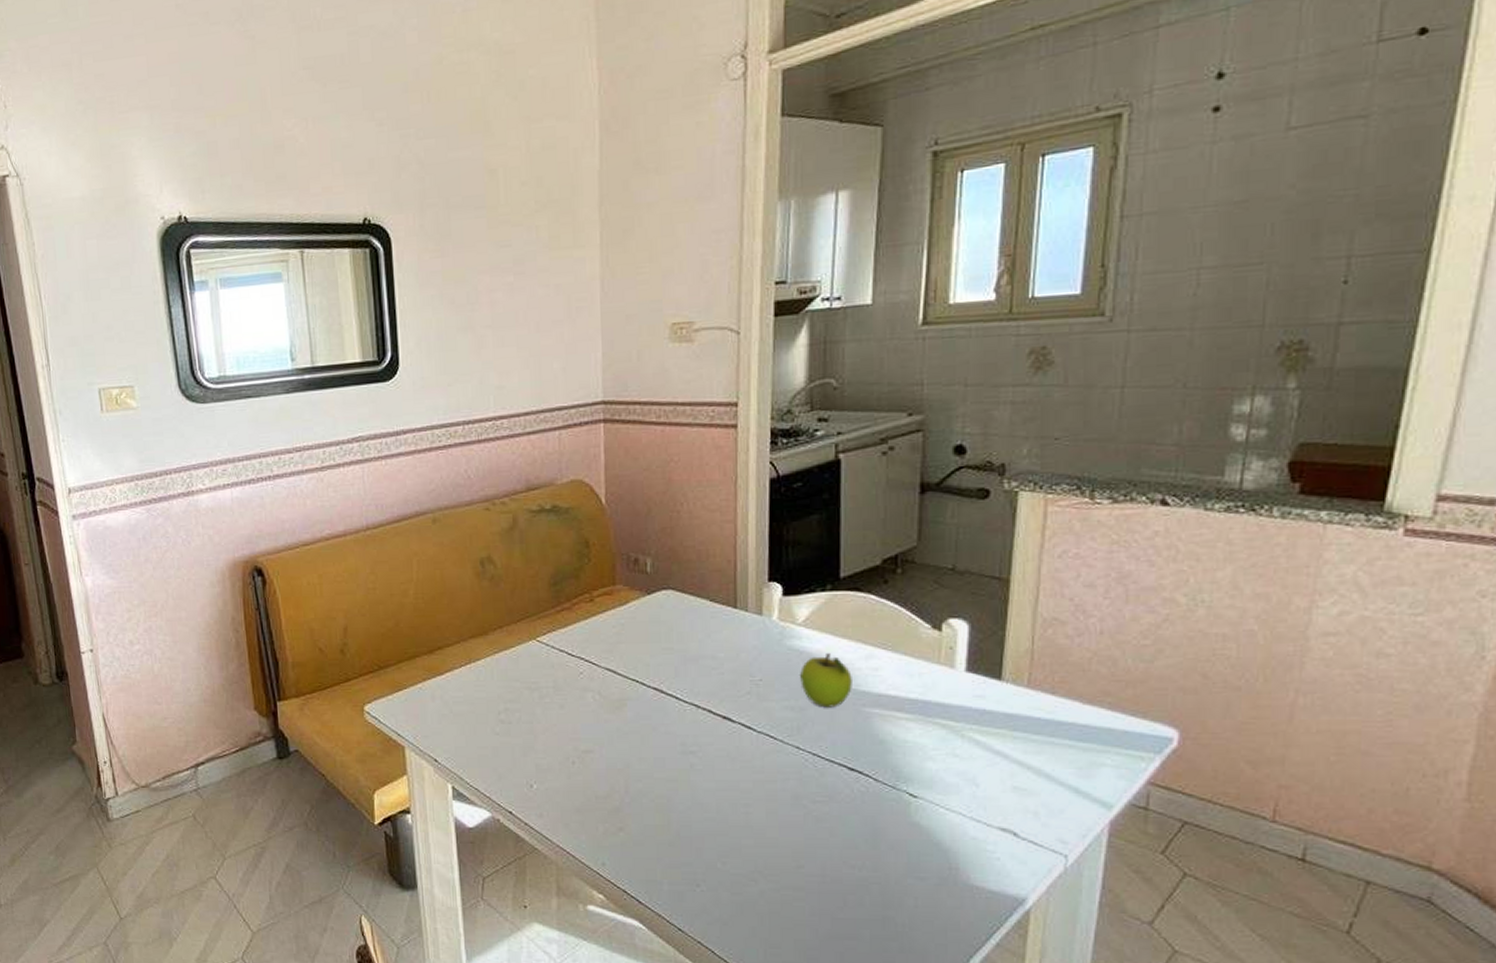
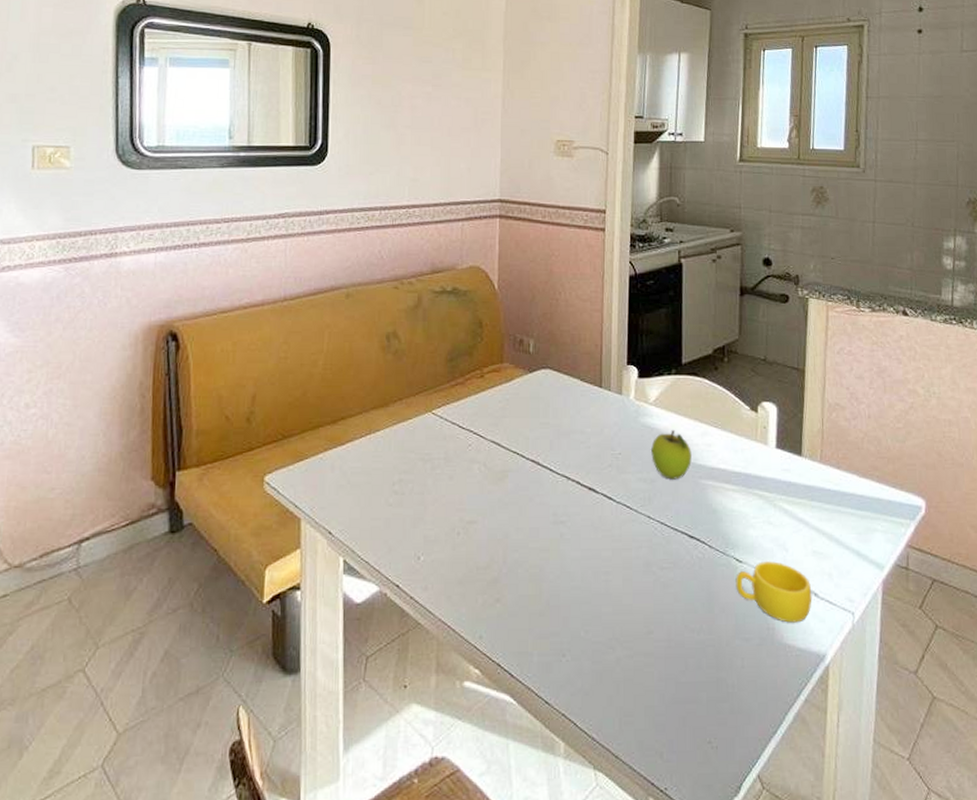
cup: none [908,797,1010,864] -> present [735,561,812,623]

